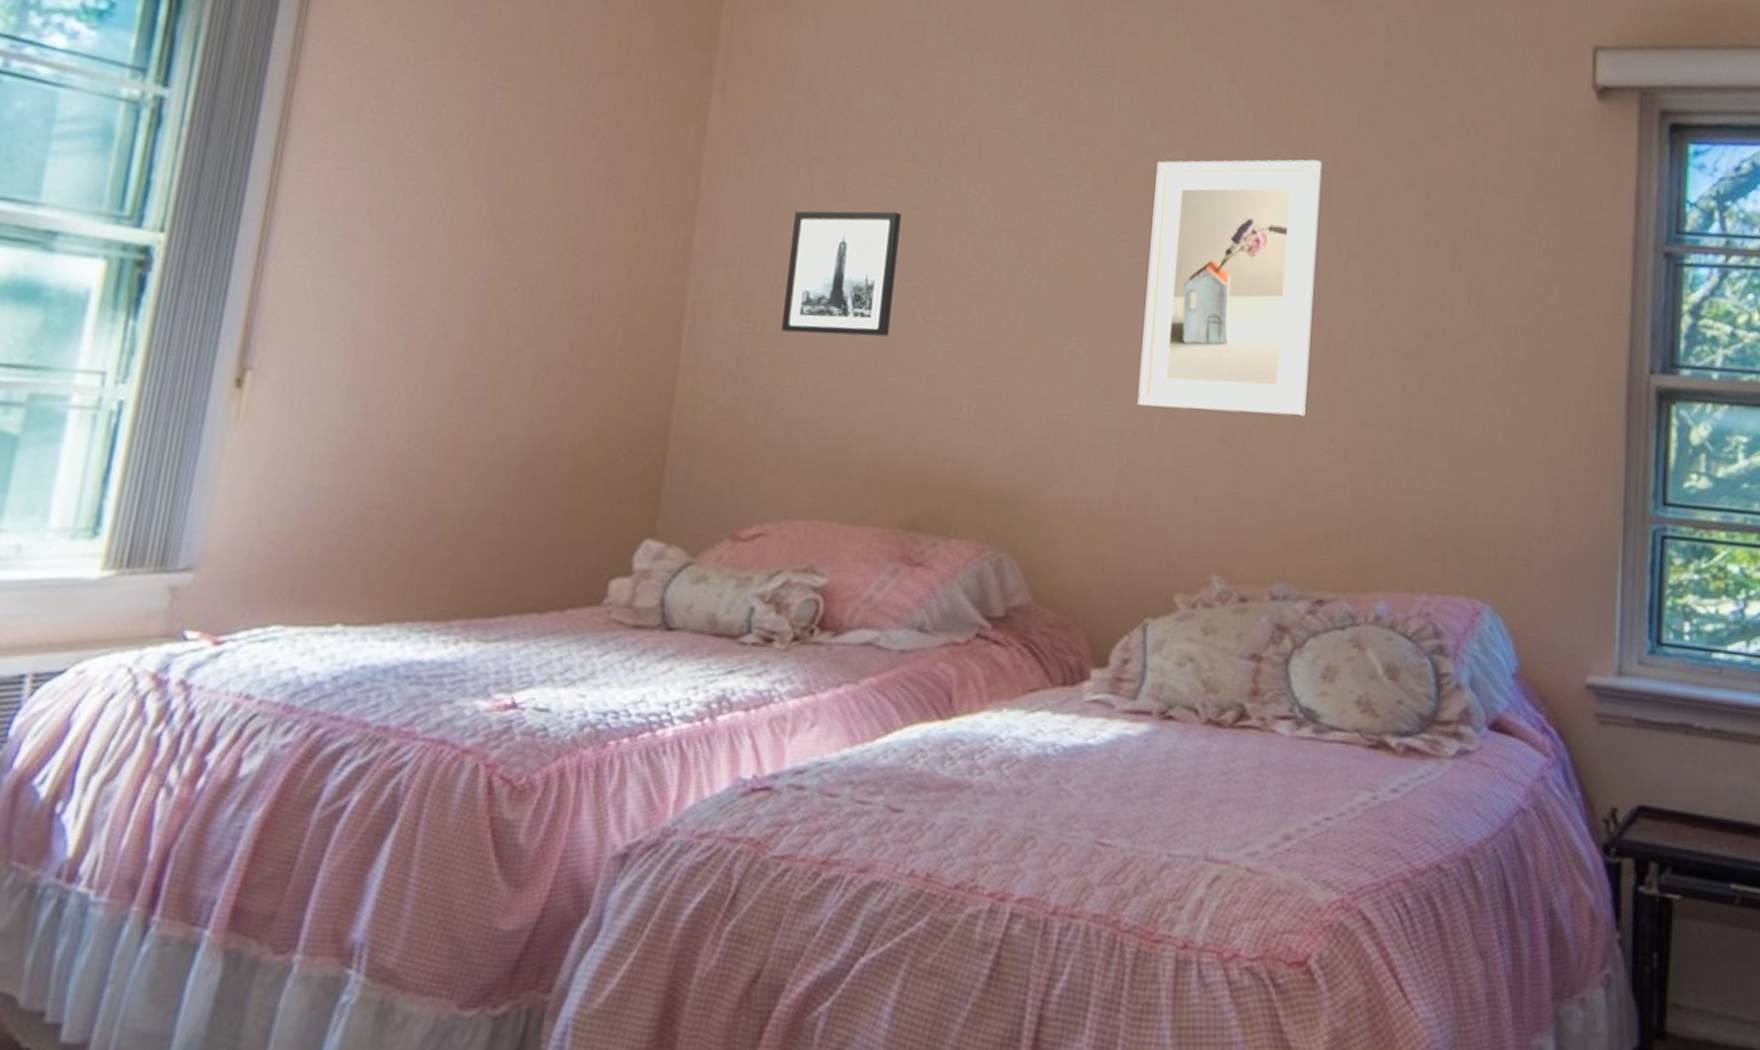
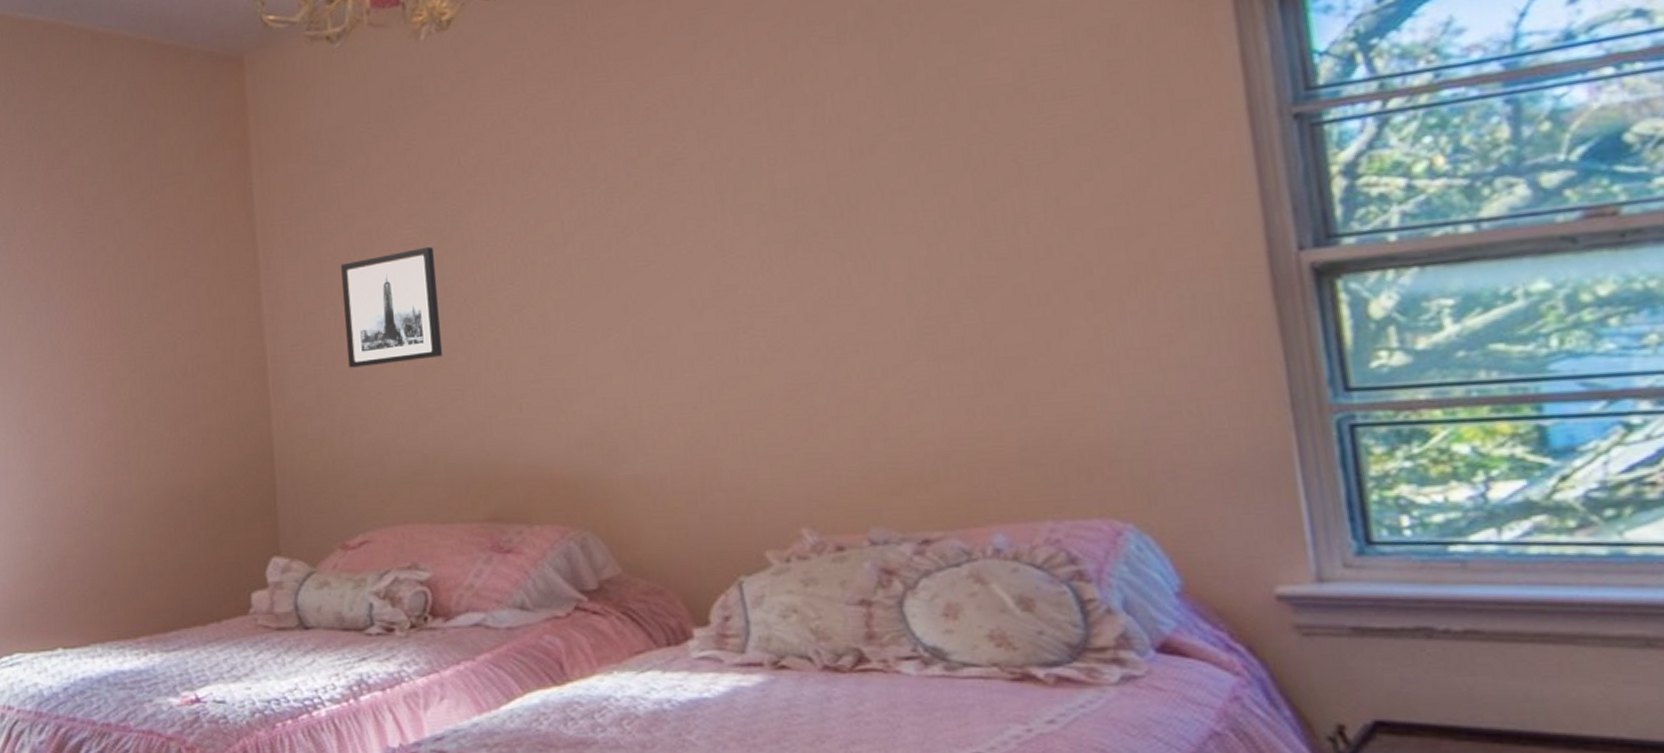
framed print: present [1137,159,1322,417] -> none [668,109,874,380]

